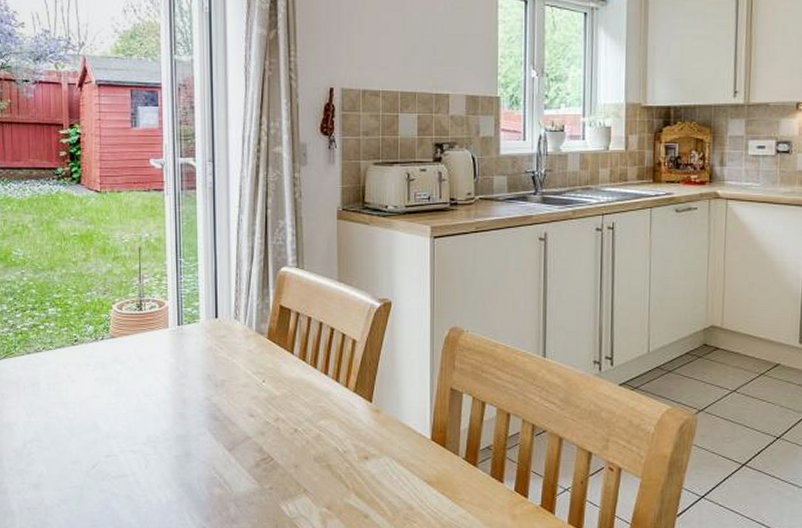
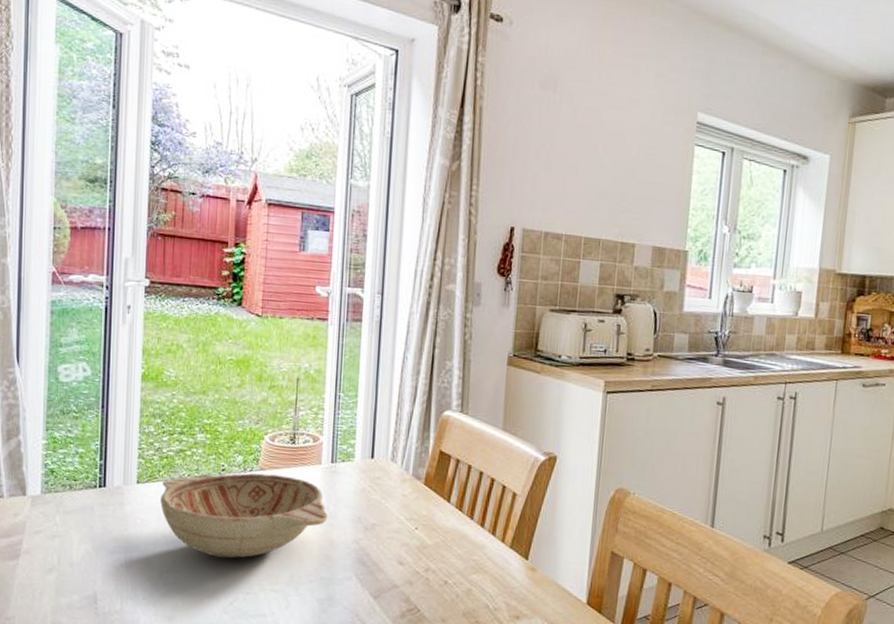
decorative bowl: none [18,341,179,424] -> present [160,473,328,558]

